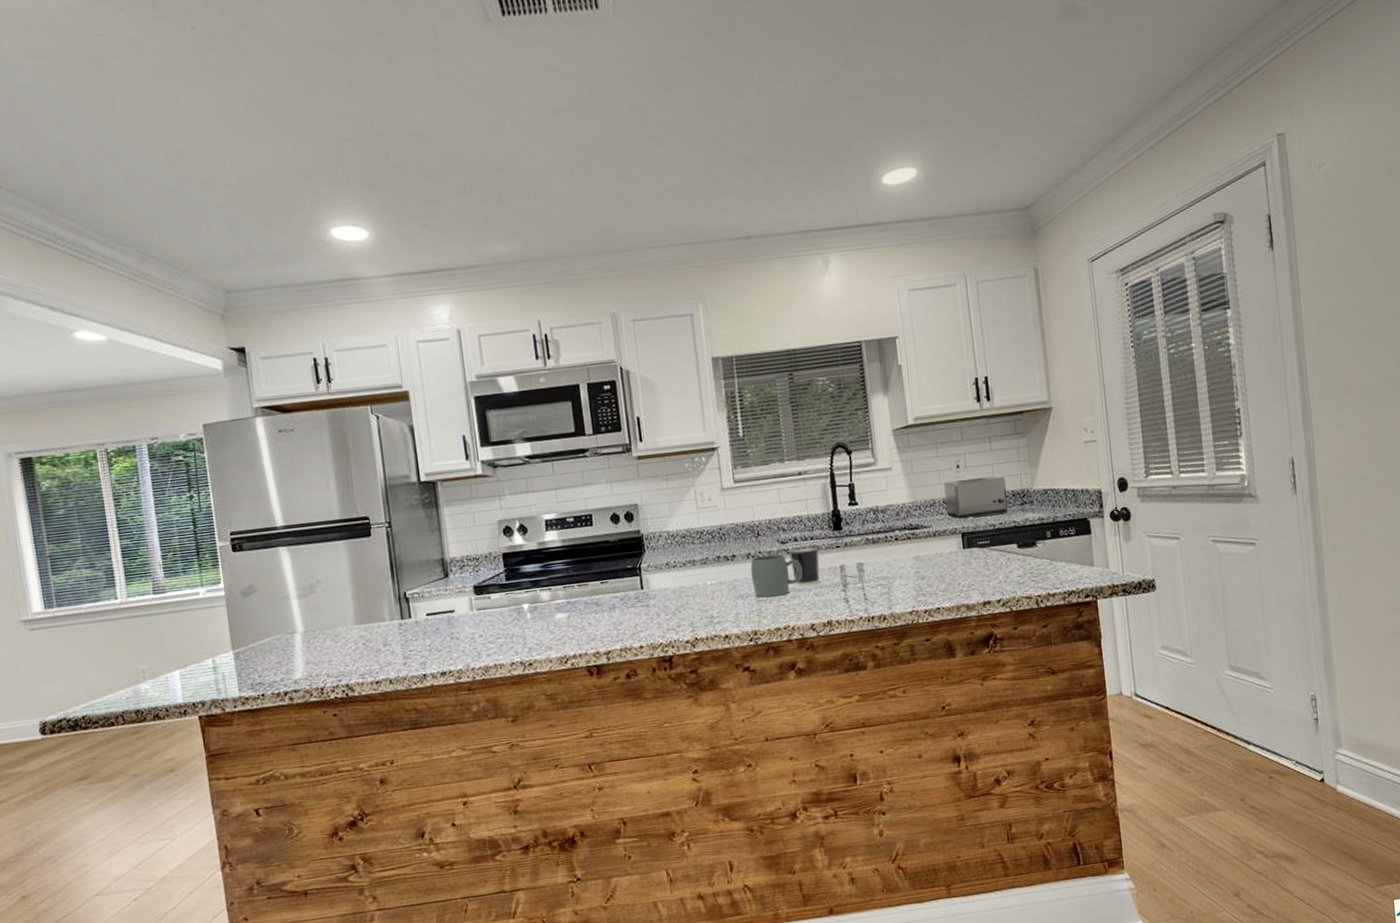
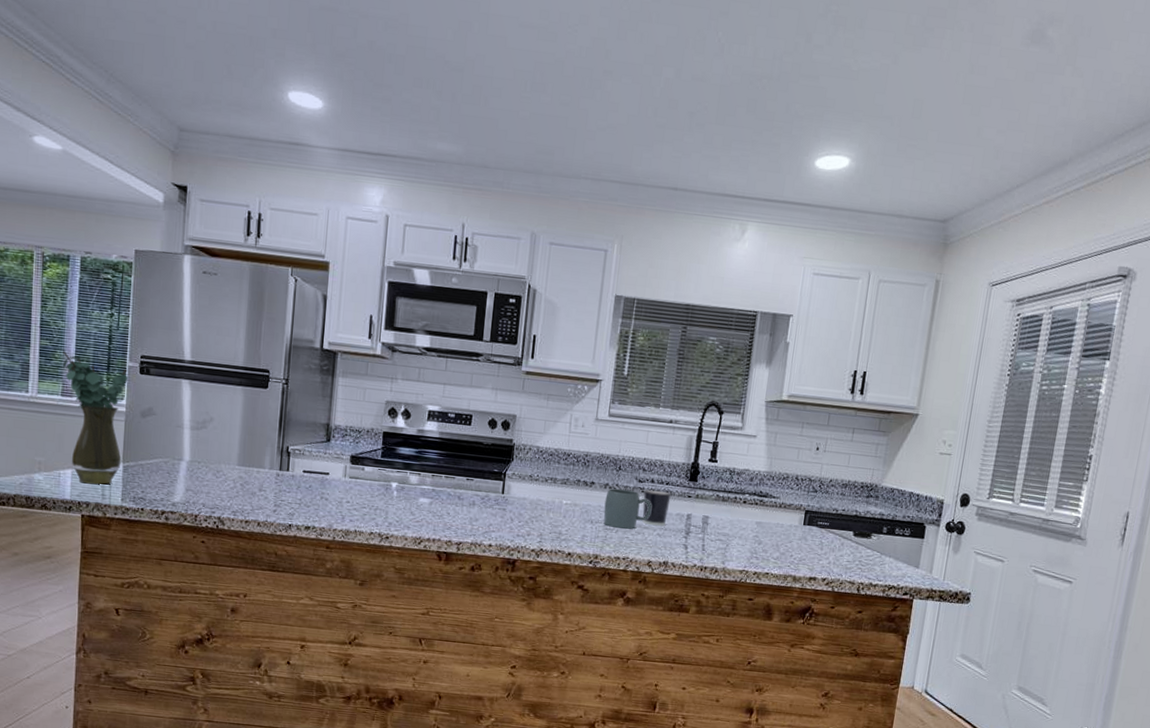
vase: none [146,546,231,682] -> present [62,351,128,485]
toaster: present [944,476,1008,520] -> none [796,460,859,502]

